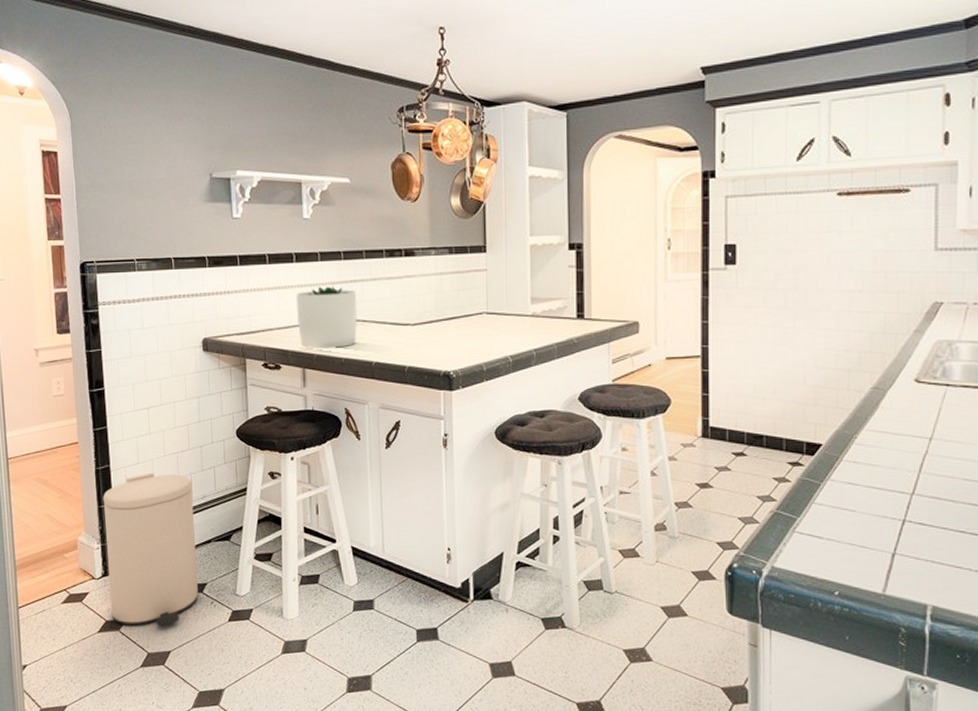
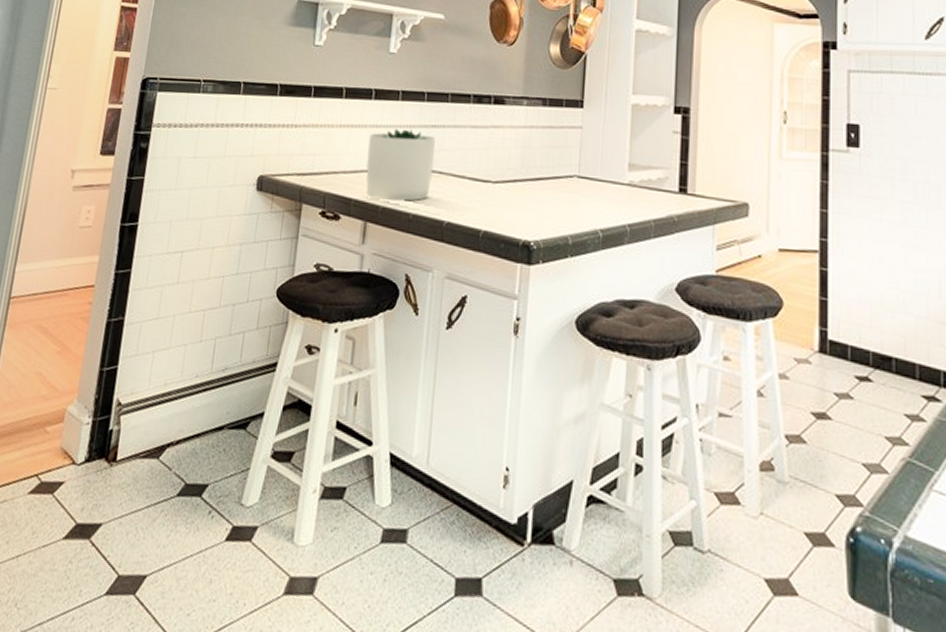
pedal bin: present [102,472,198,627] -> none [85,331,215,540]

